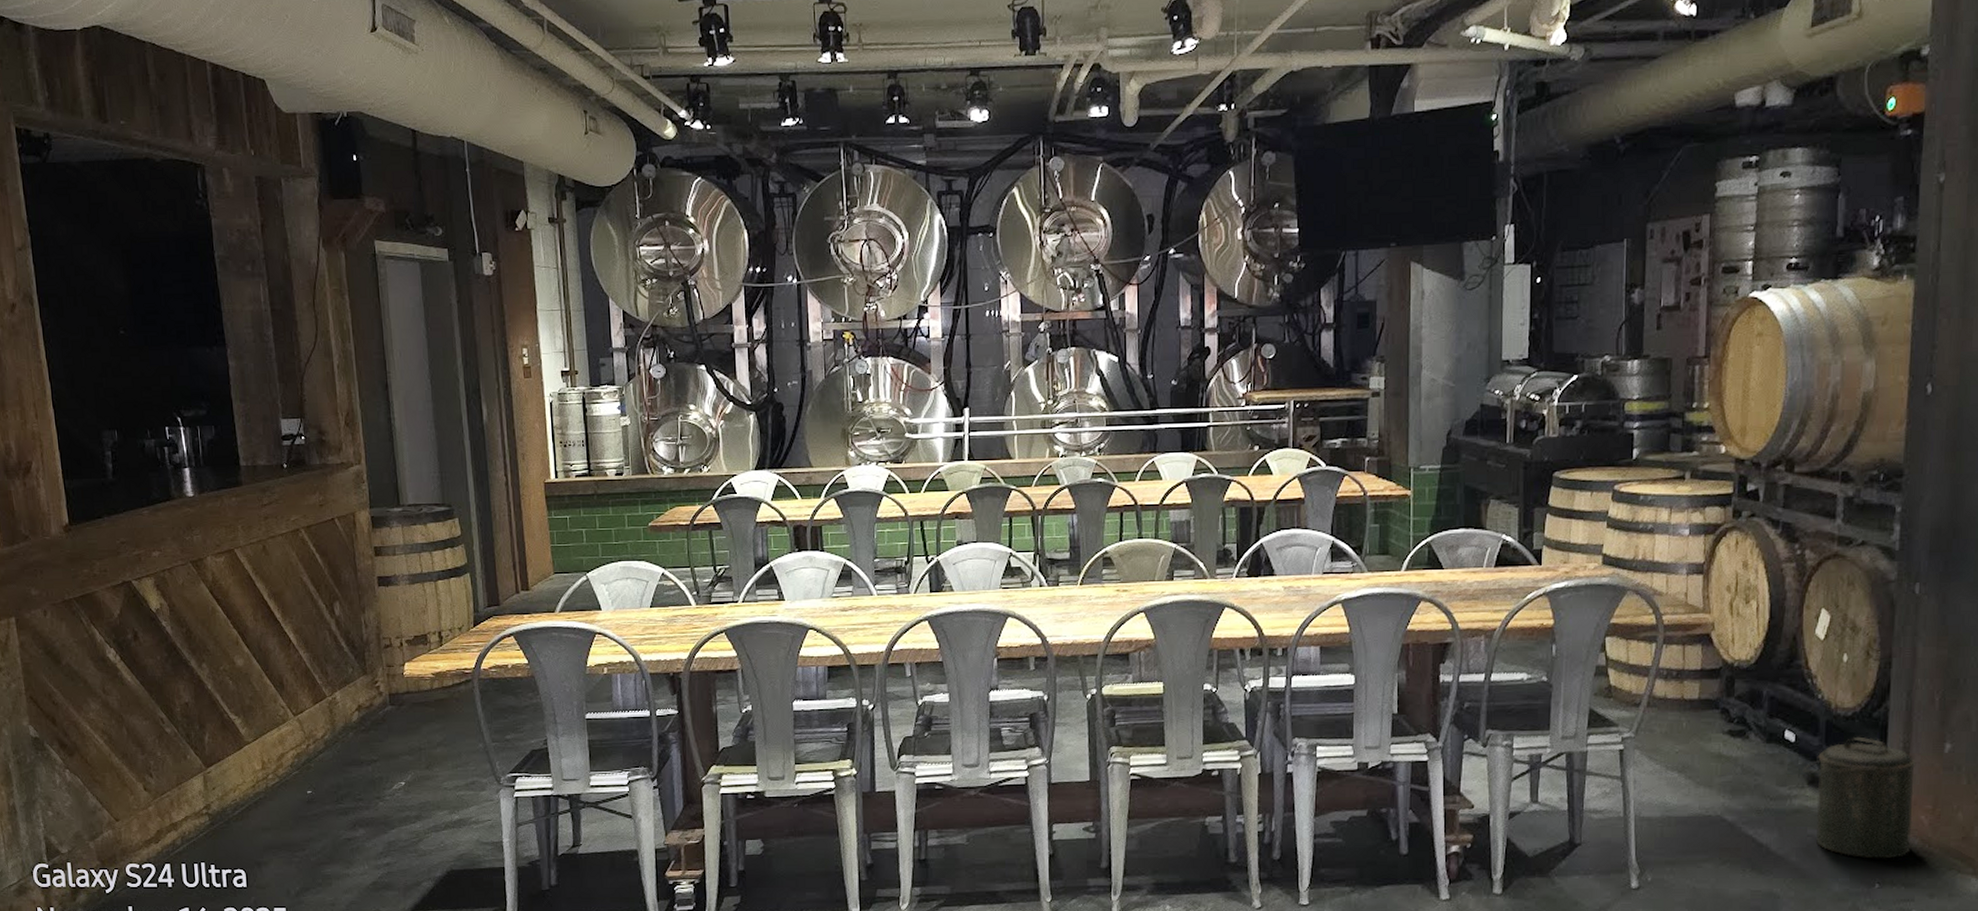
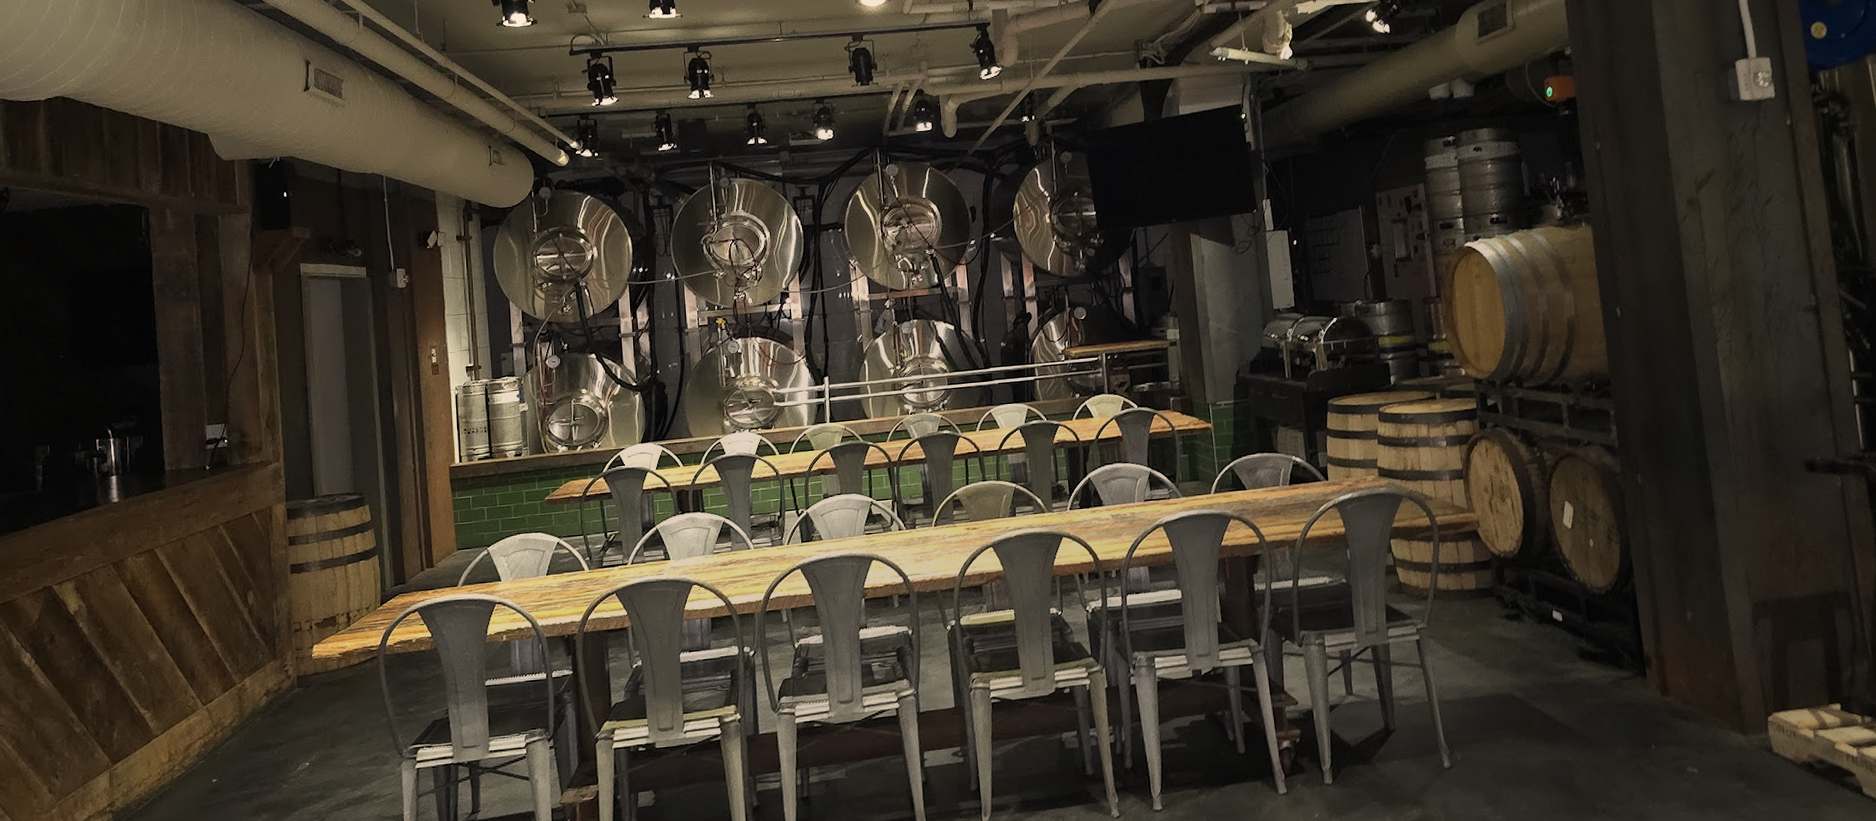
canister: present [1802,736,1916,859] -> none [1573,611,1675,722]

